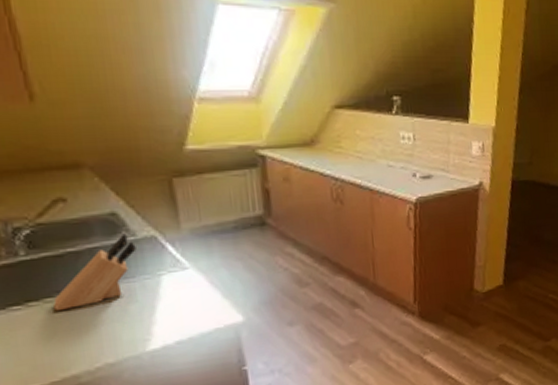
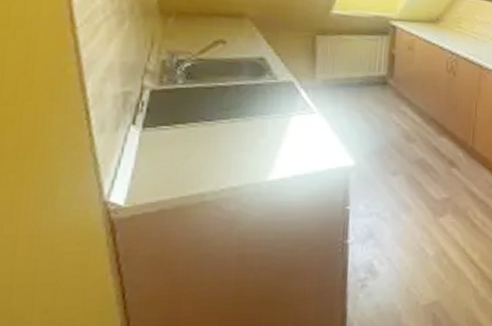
knife block: present [53,233,137,312] -> none [196,76,275,136]

